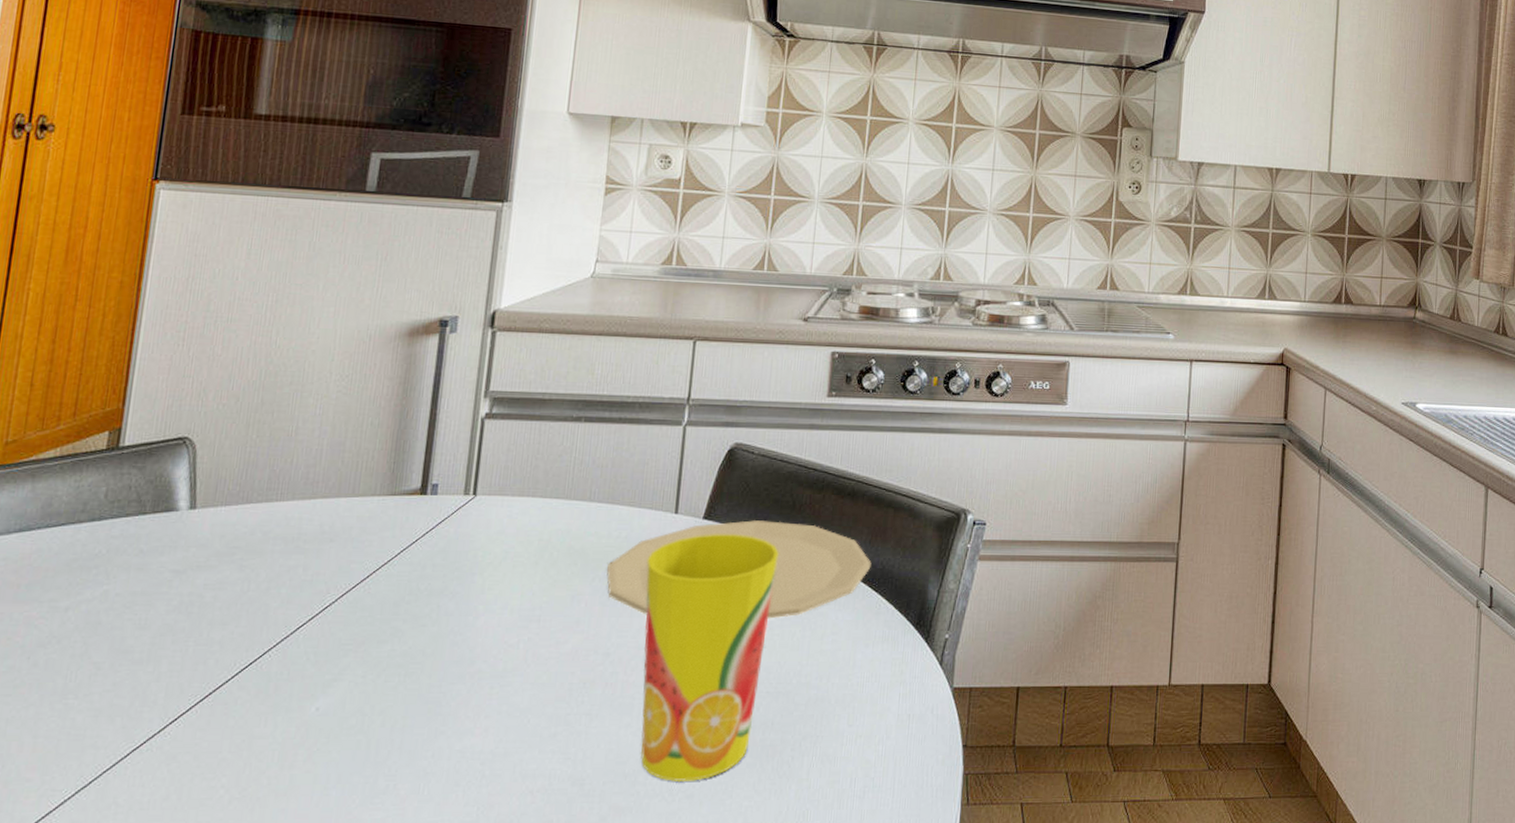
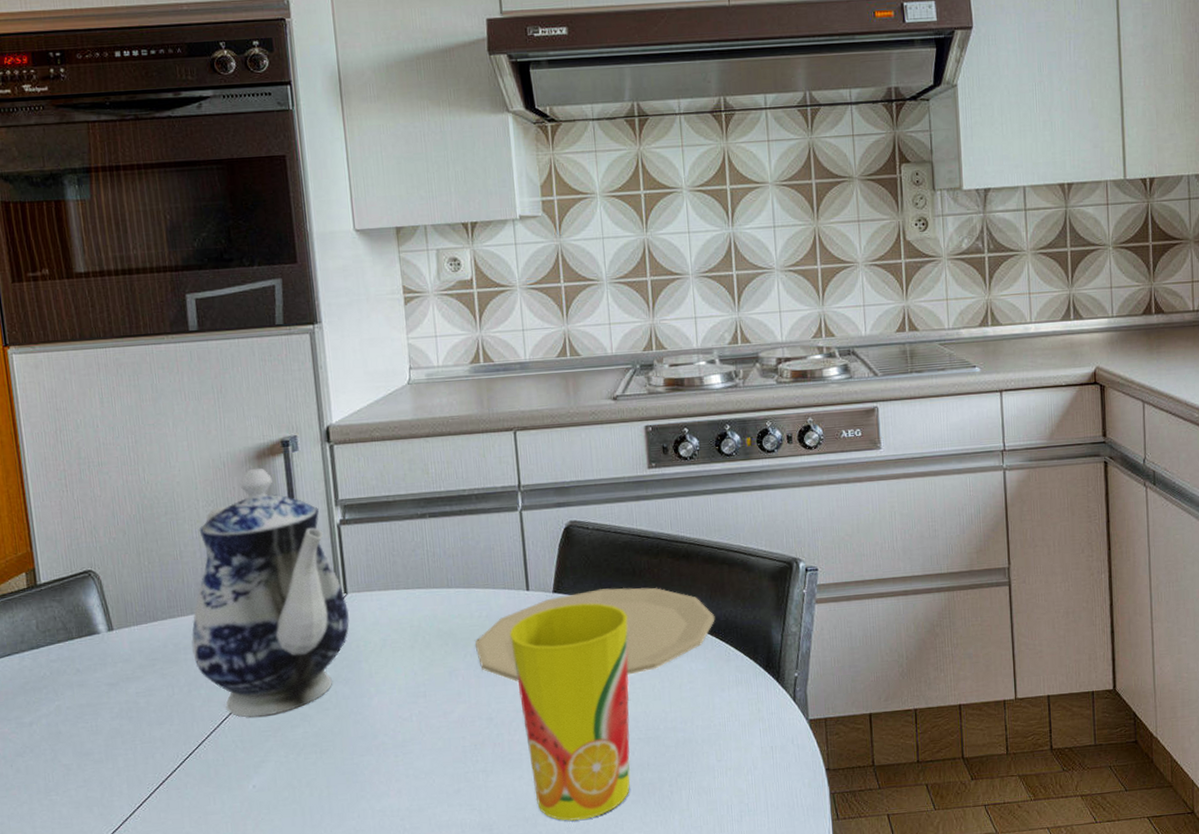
teapot: none [282,345,474,627] -> present [191,468,349,718]

